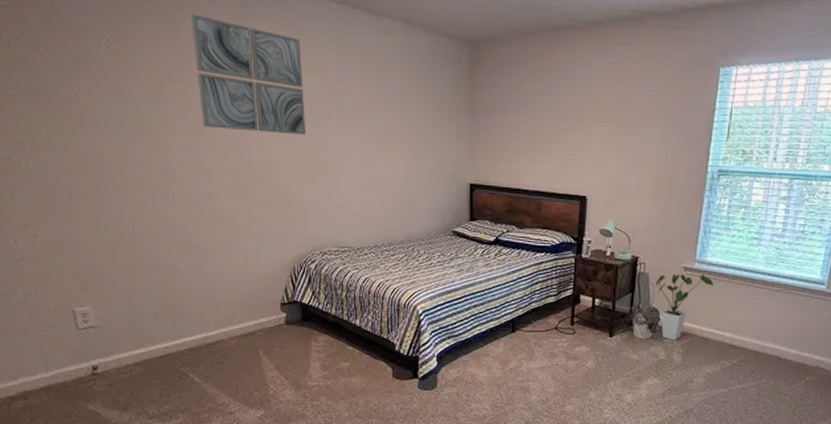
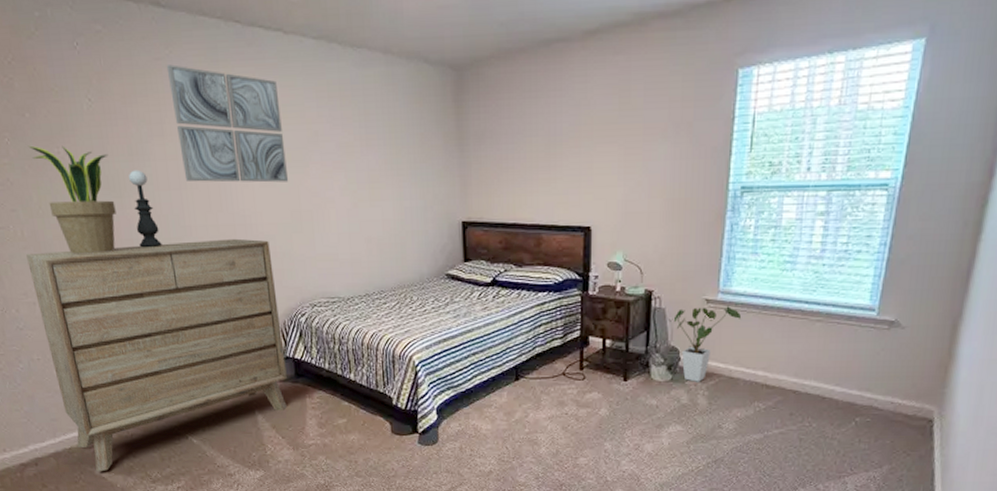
dresser: none [30,185,293,407] -> present [26,238,287,472]
potted plant: none [39,79,129,191] -> present [27,145,116,254]
table lamp: none [145,111,175,189] -> present [129,169,162,248]

